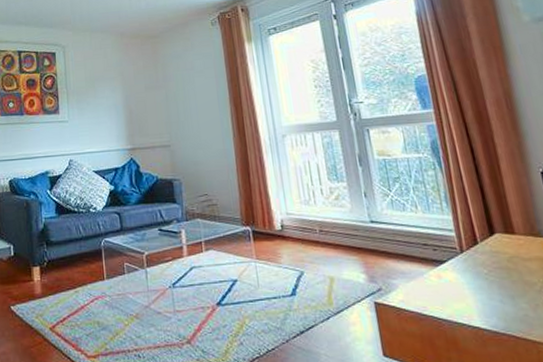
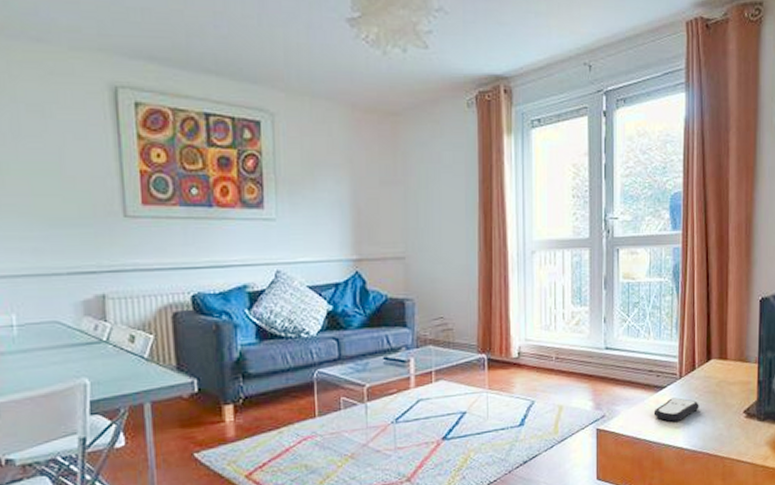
remote control: none [436,273,492,298] -> present [653,397,699,422]

